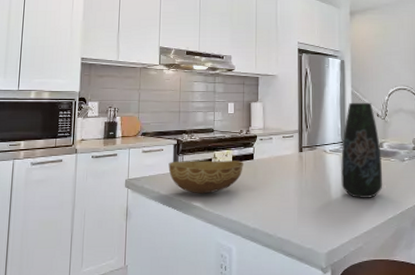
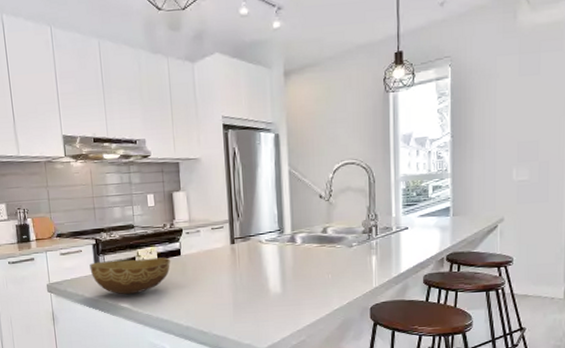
vase: present [341,102,382,198] -> none [279,182,327,290]

